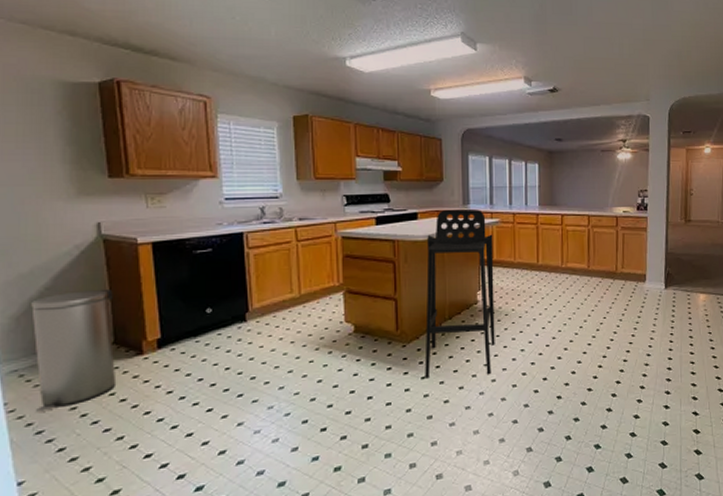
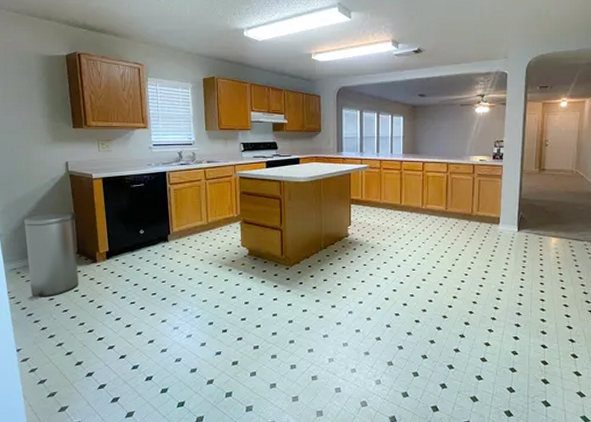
bar stool: present [425,208,495,378] -> none [304,155,363,298]

